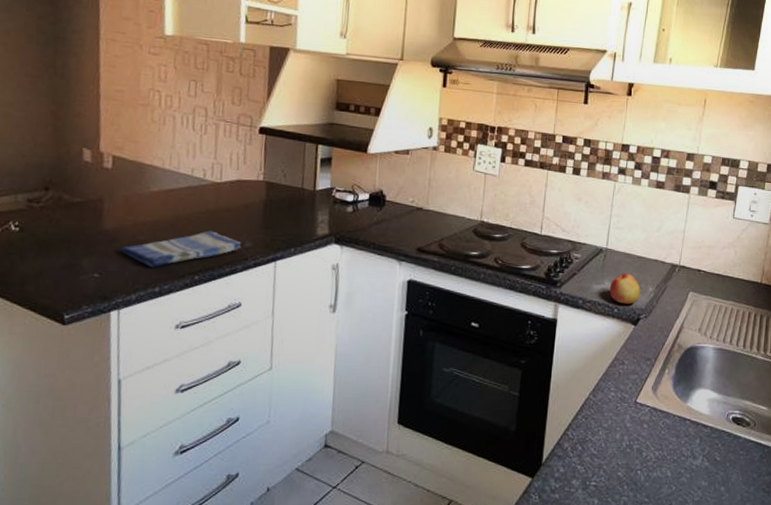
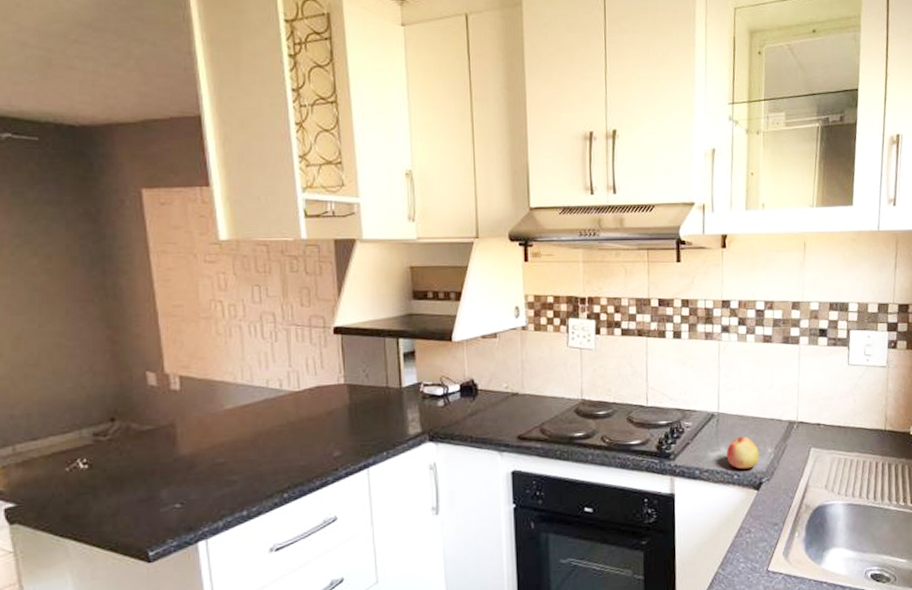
dish towel: present [119,230,241,267] -> none [199,443,329,490]

